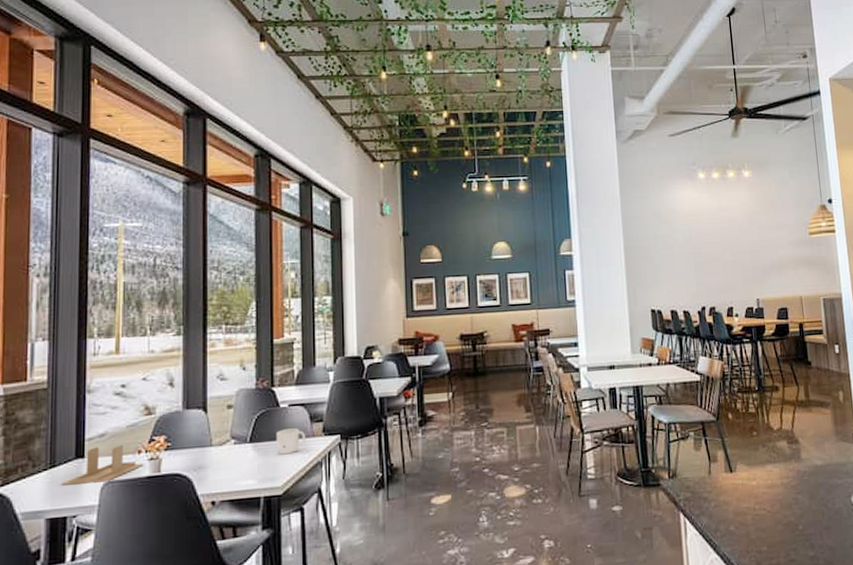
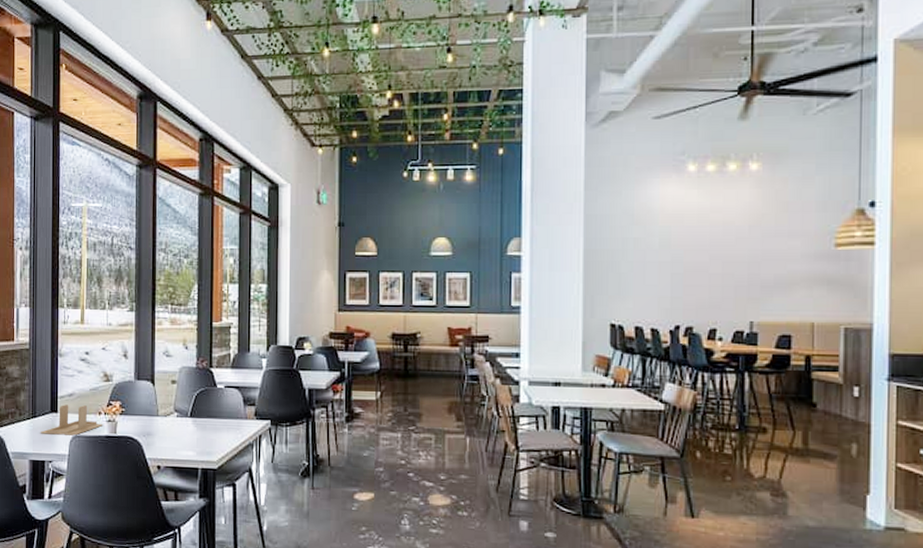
mug: present [276,428,306,455] -> none [213,408,240,433]

